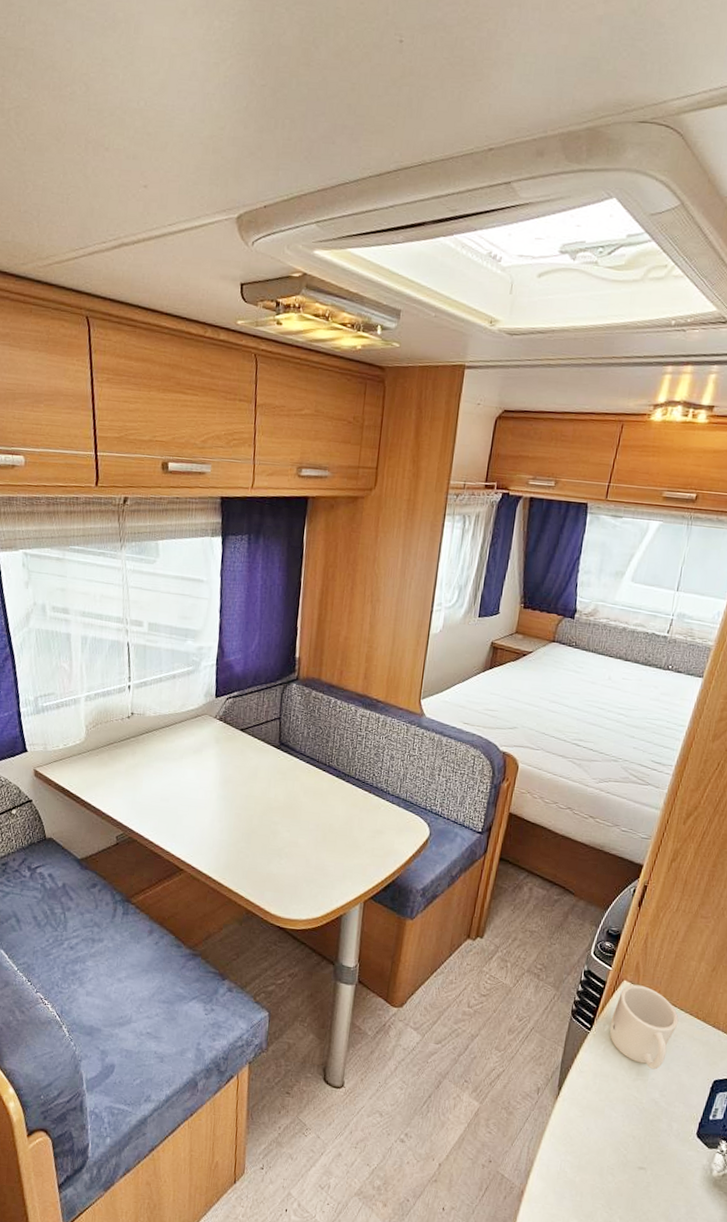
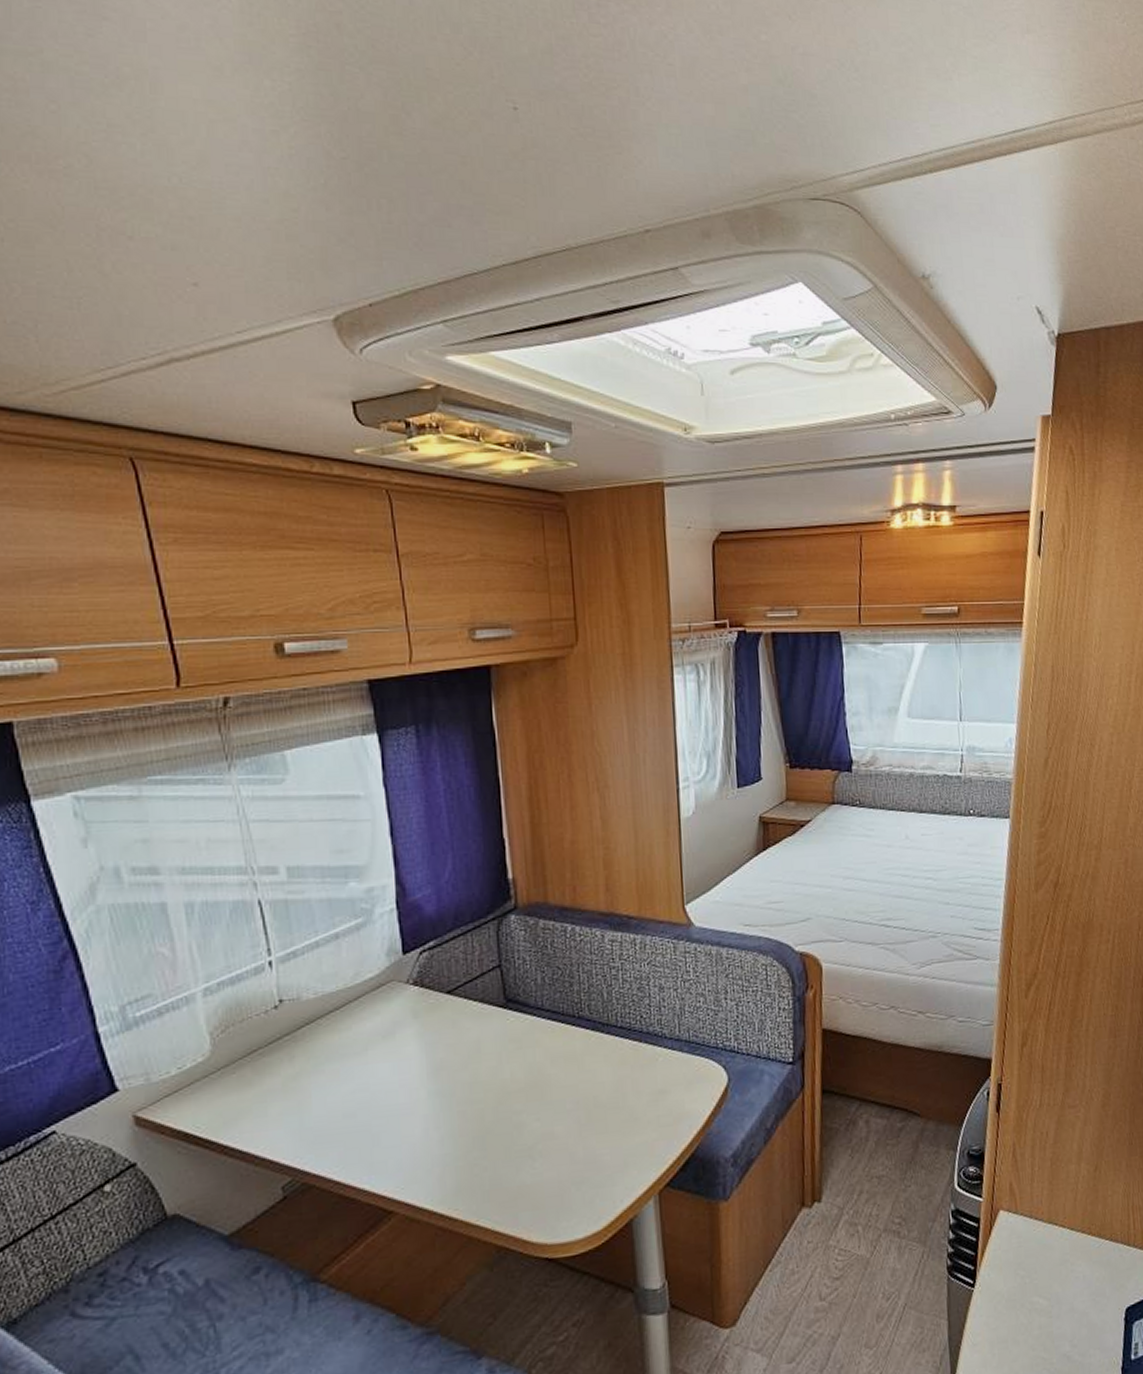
mug: present [609,984,679,1070] -> none [995,1211,1072,1316]

